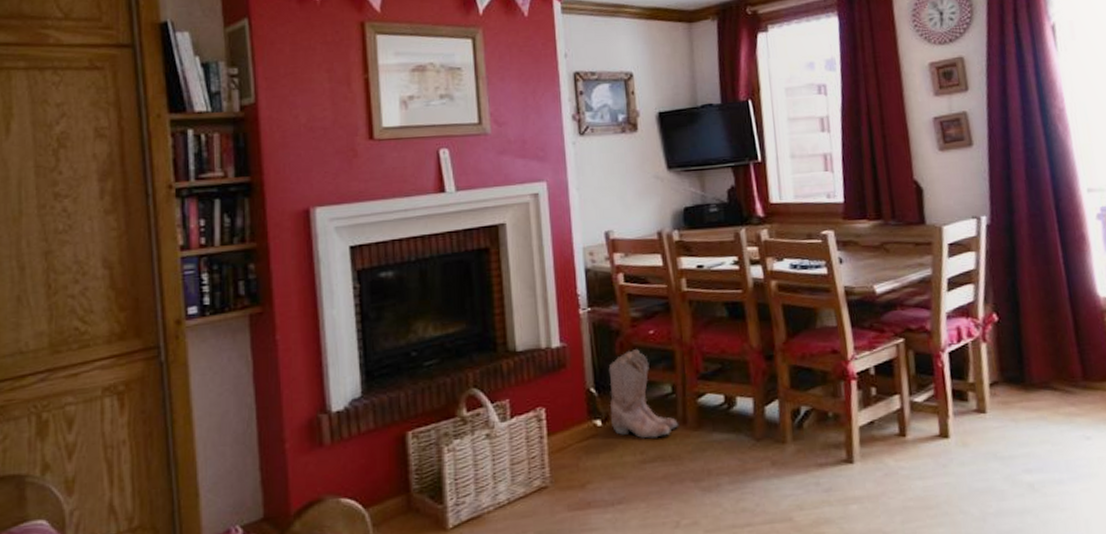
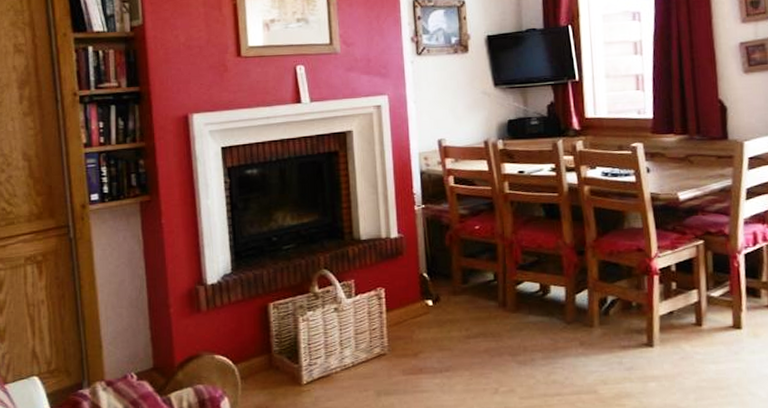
boots: present [608,349,679,439] -> none [439,242,500,318]

